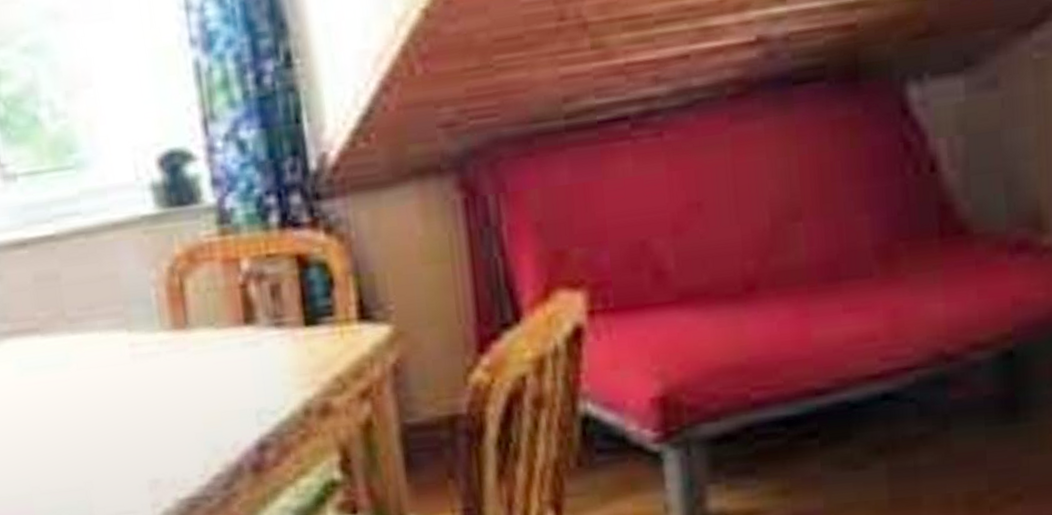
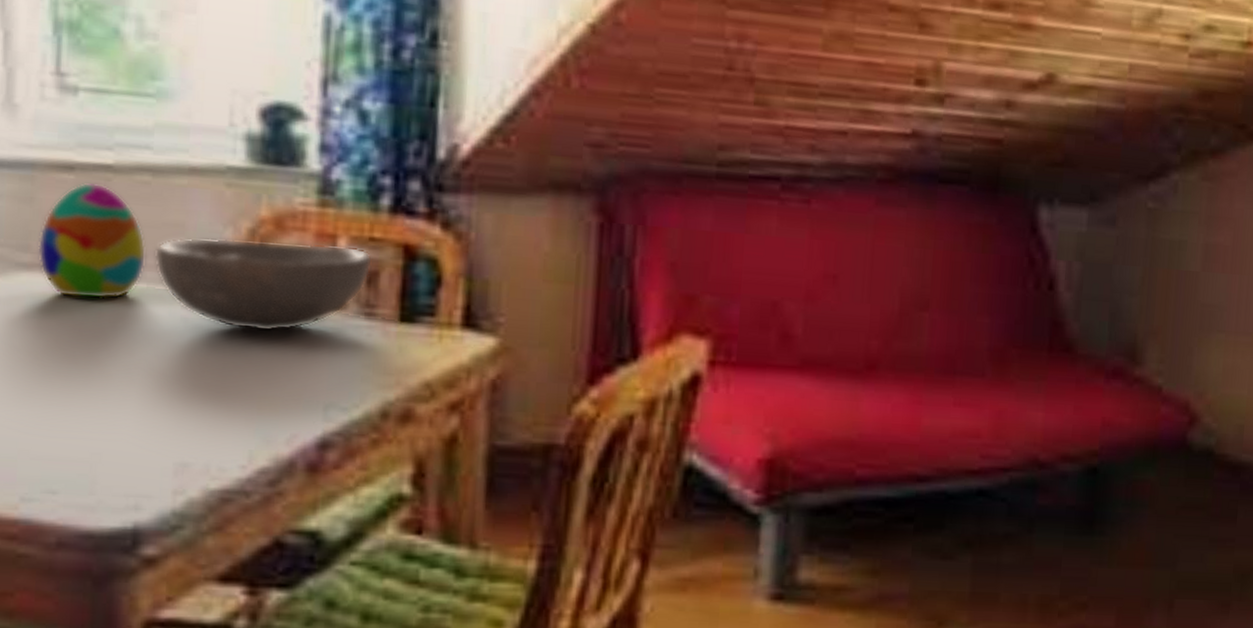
decorative egg: none [12,252,95,355] -> present [38,182,147,299]
bowl: none [99,265,274,357] -> present [154,237,373,332]

